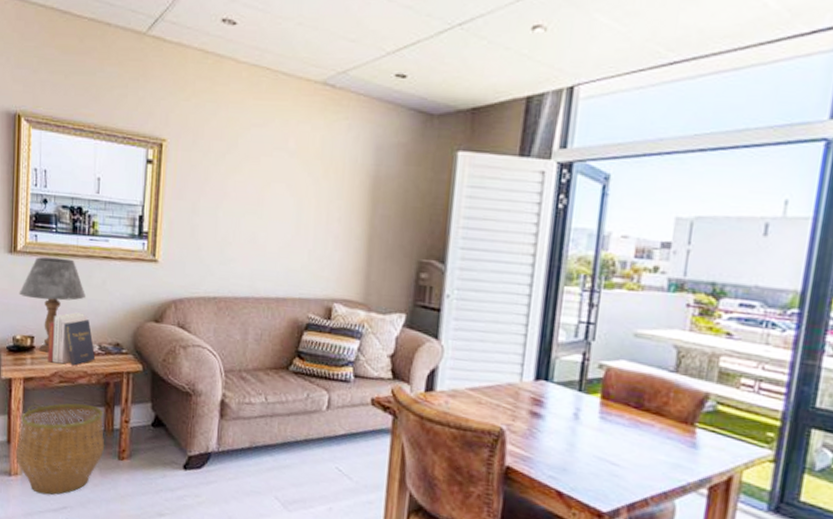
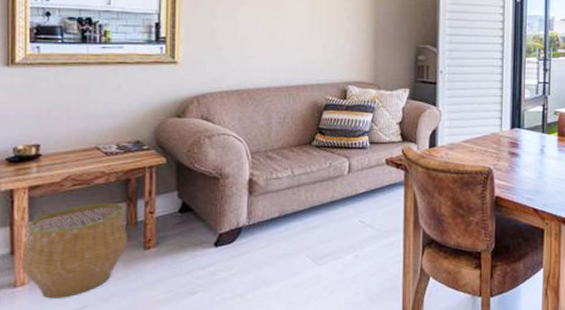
table lamp: present [19,257,85,353] -> none [19,66,99,158]
books: present [48,312,96,366] -> none [57,117,114,168]

